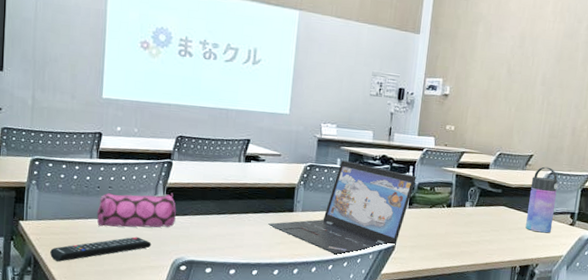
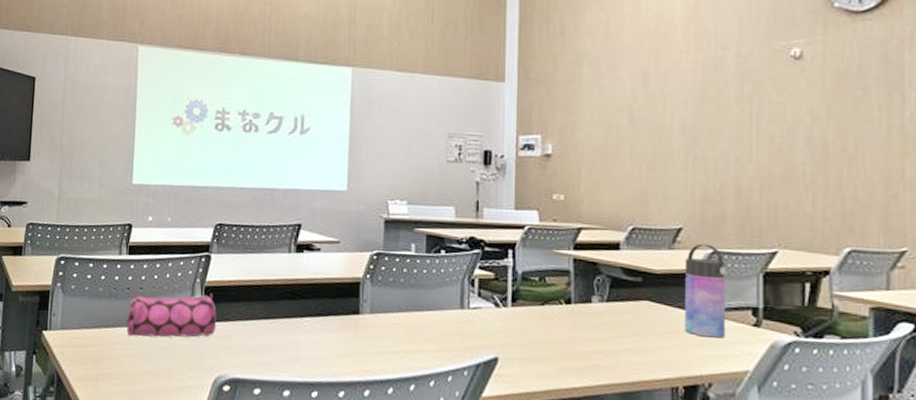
remote control: present [50,236,152,262] -> none [75,348,189,380]
laptop: present [268,159,417,257] -> none [329,244,519,373]

